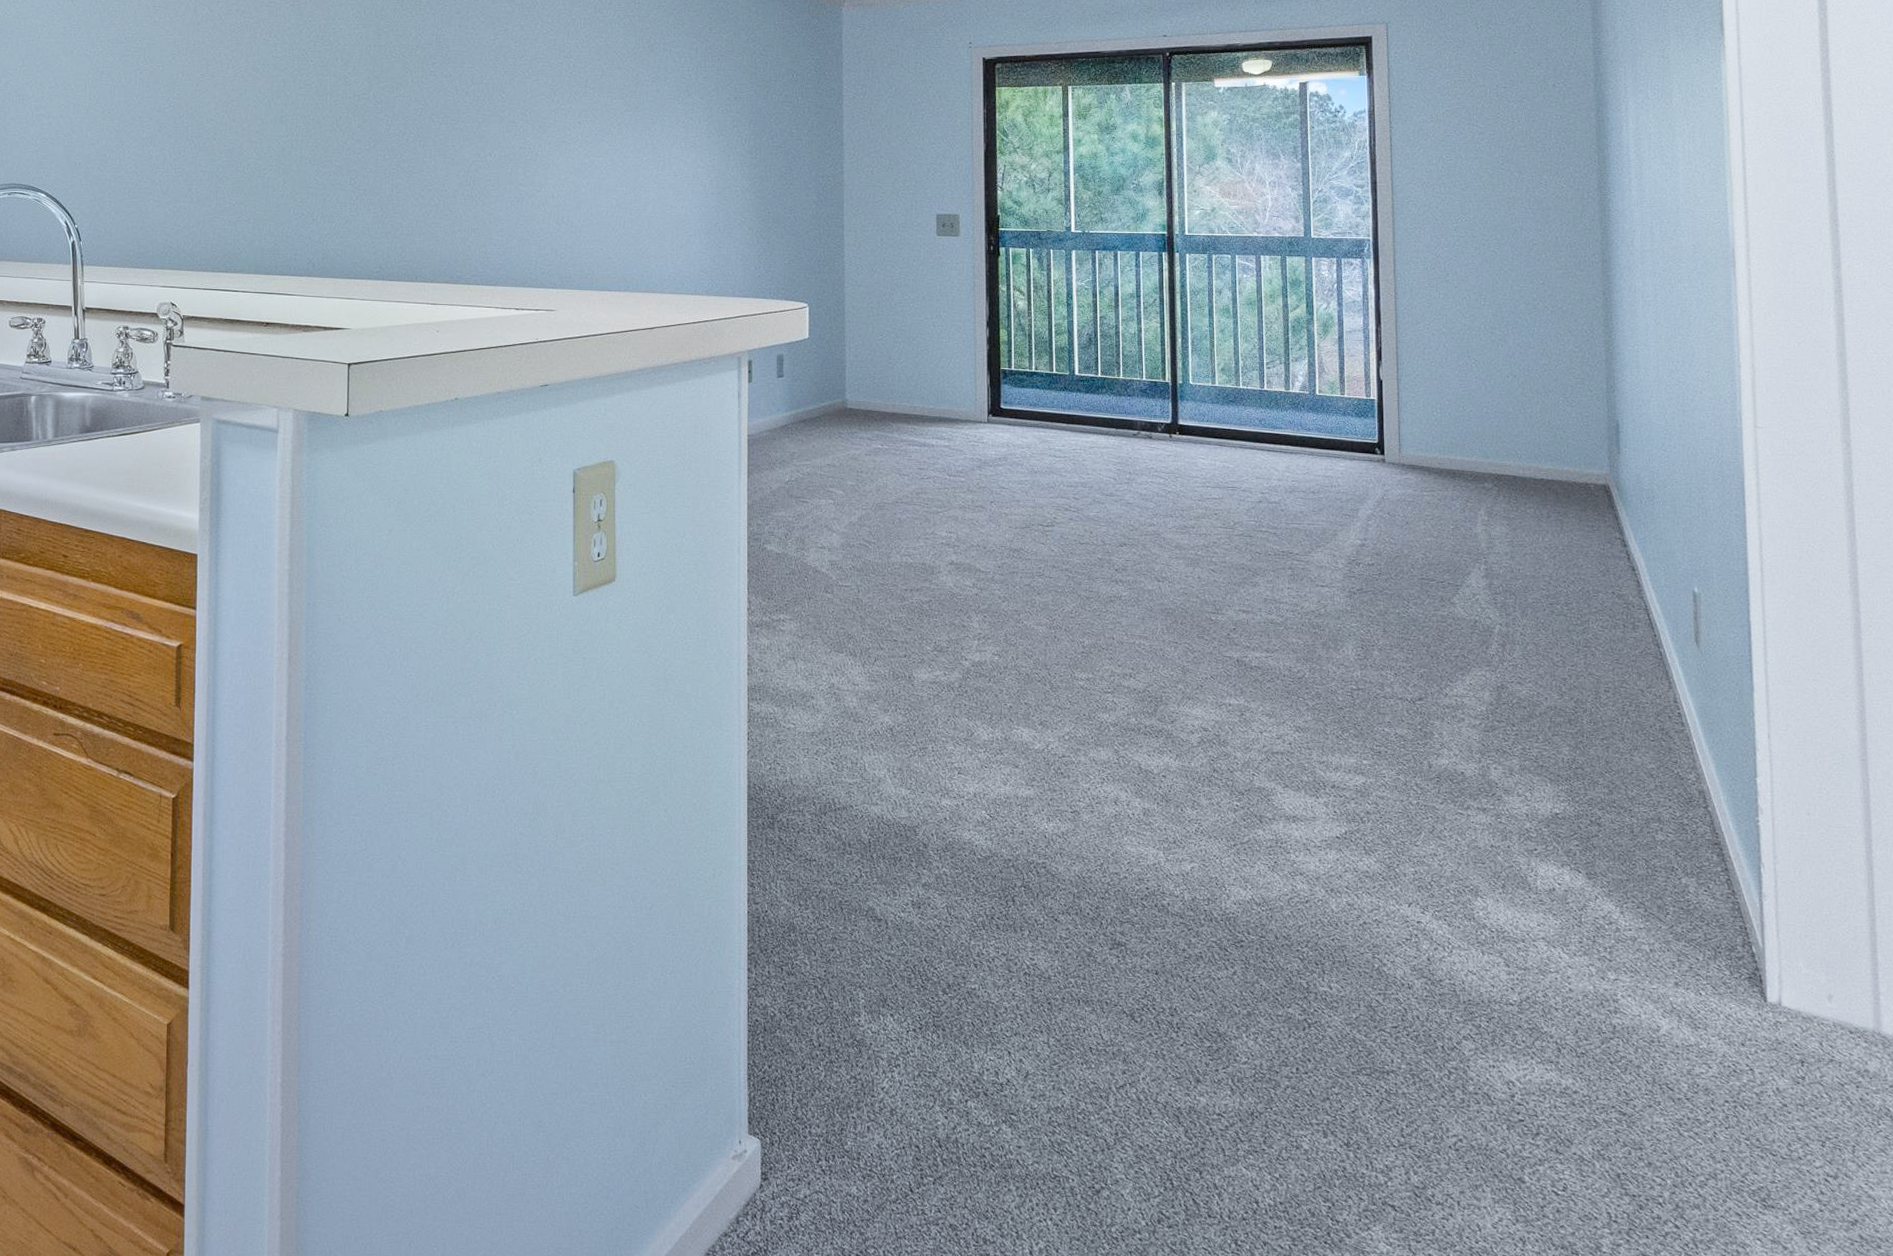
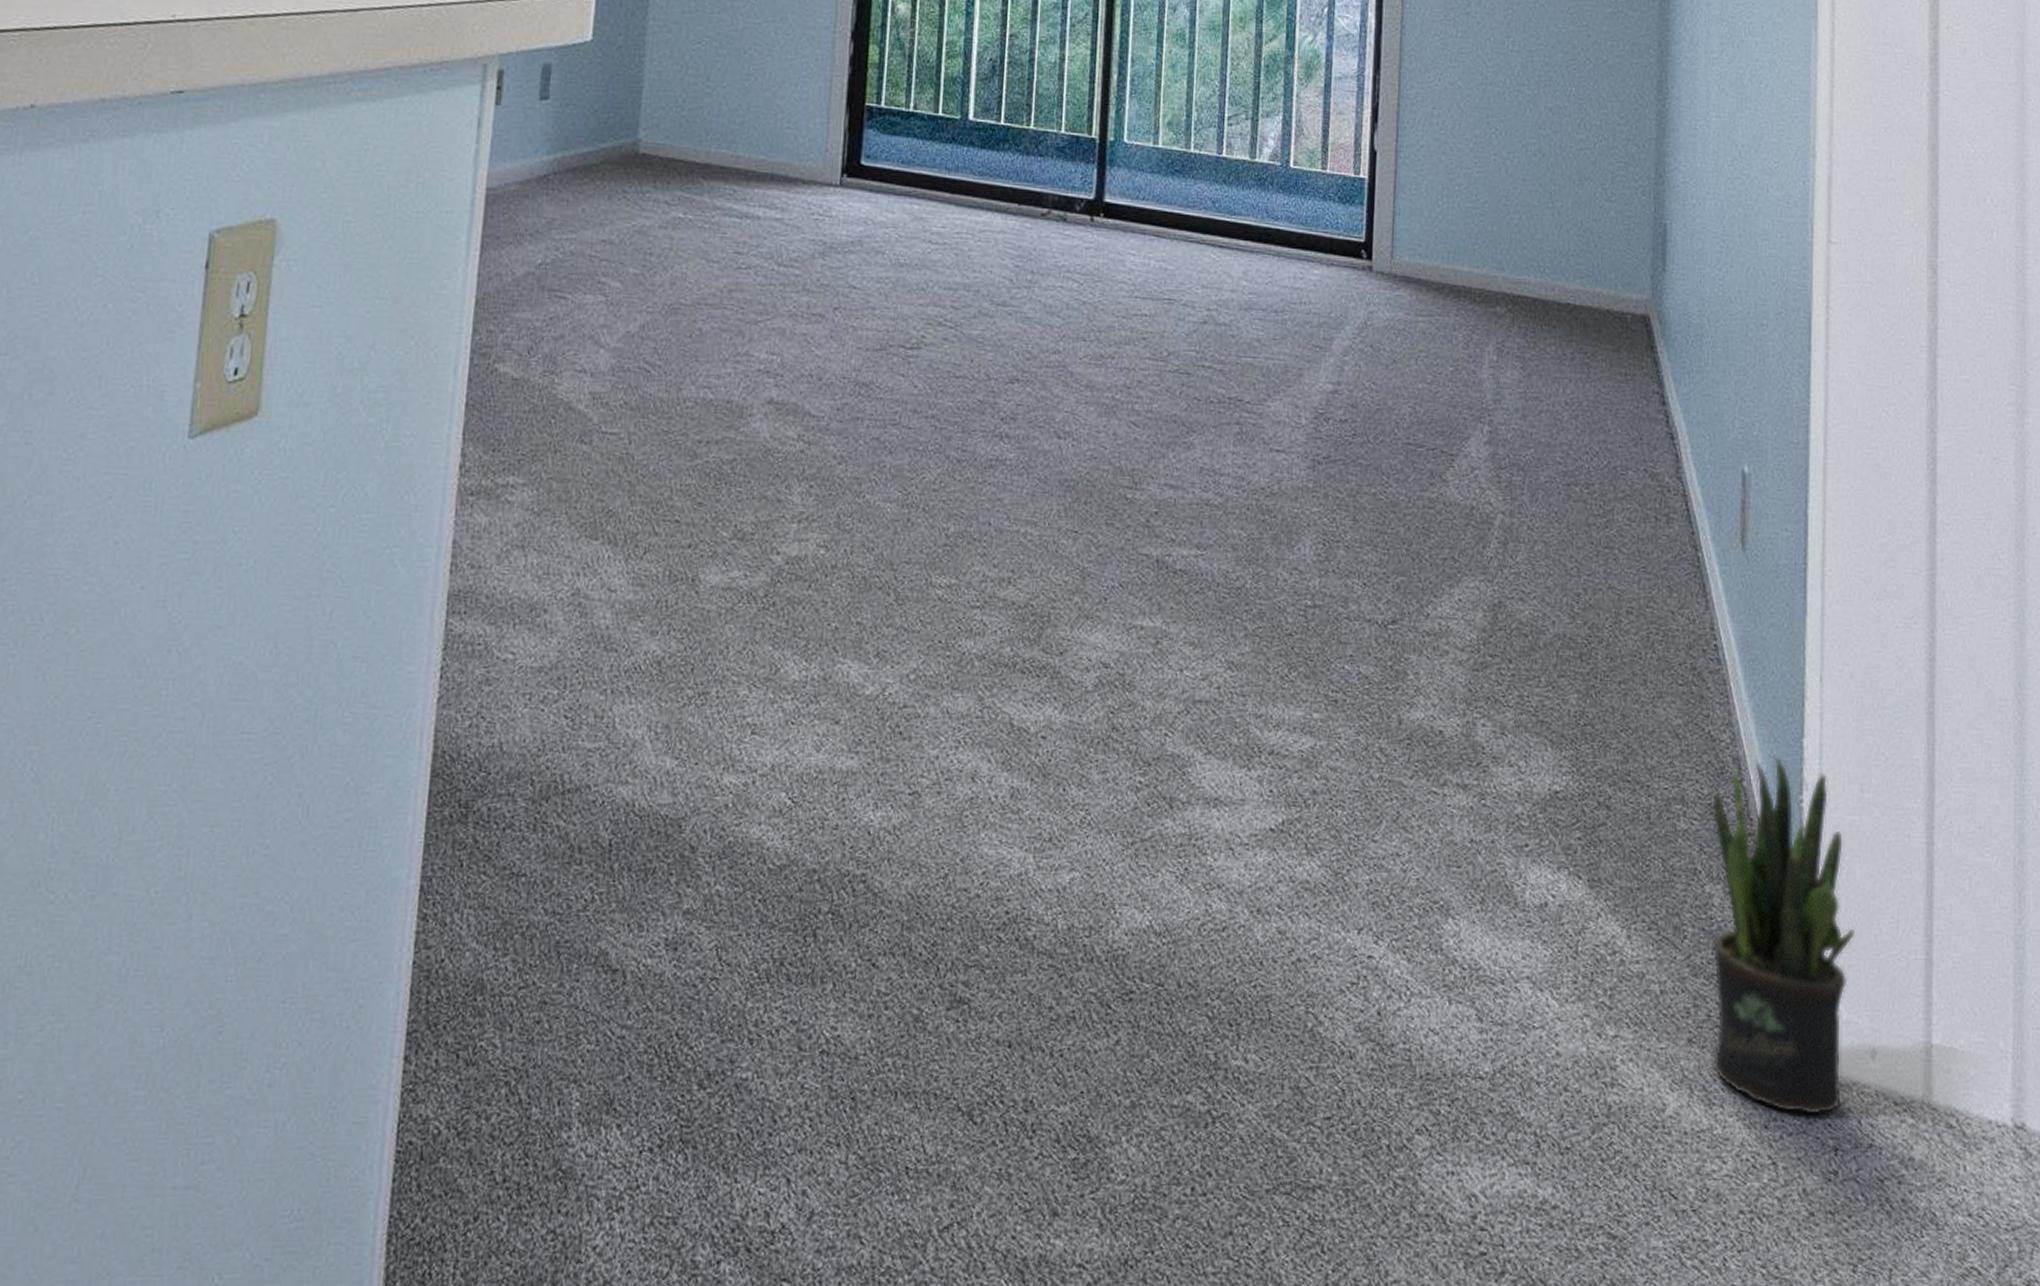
potted plant: none [1684,789,1810,1039] -> present [1712,755,1856,1116]

